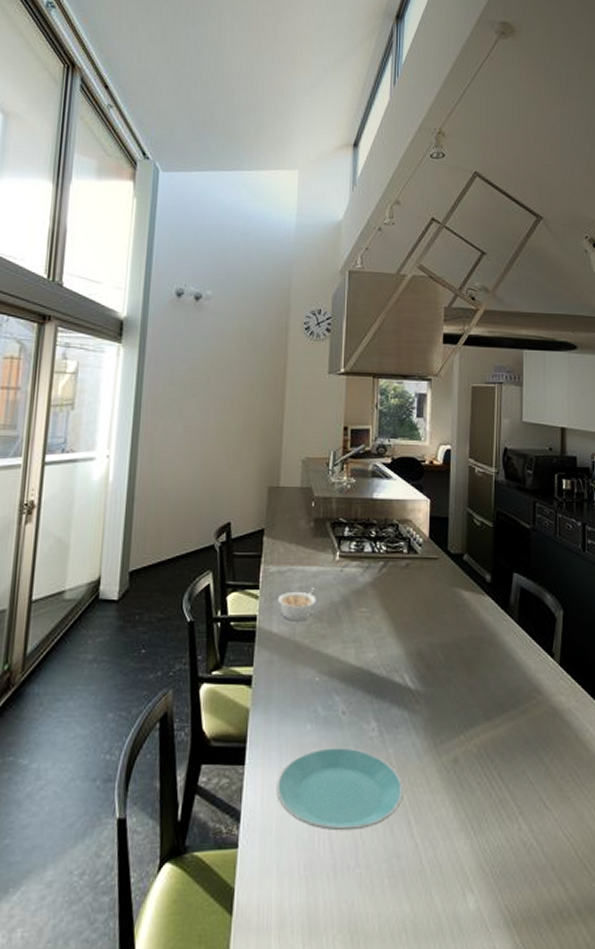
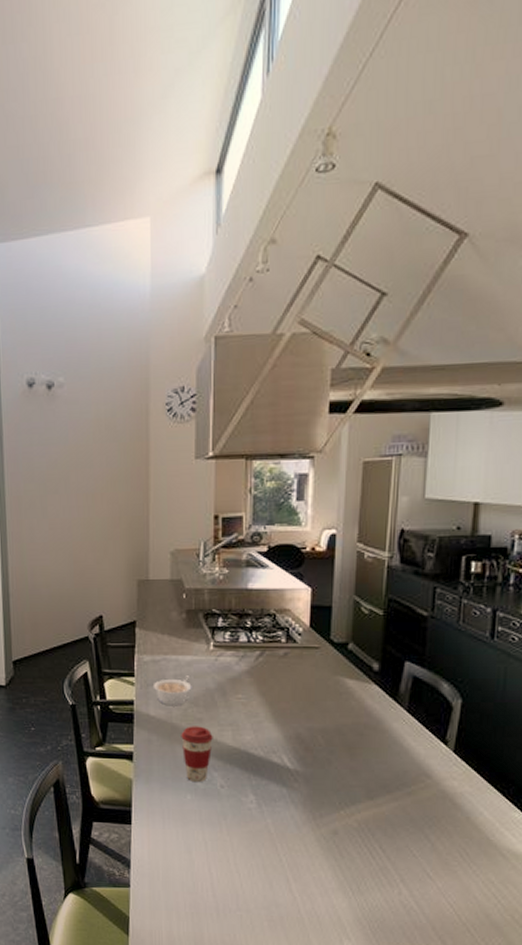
plate: present [276,747,403,831] -> none [161,815,282,882]
coffee cup: none [303,643,336,708] -> present [181,726,213,782]

